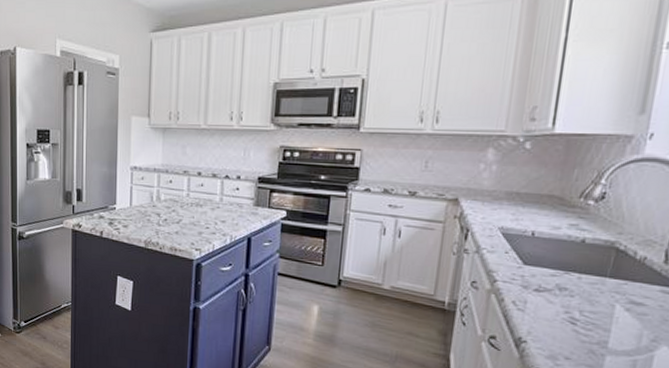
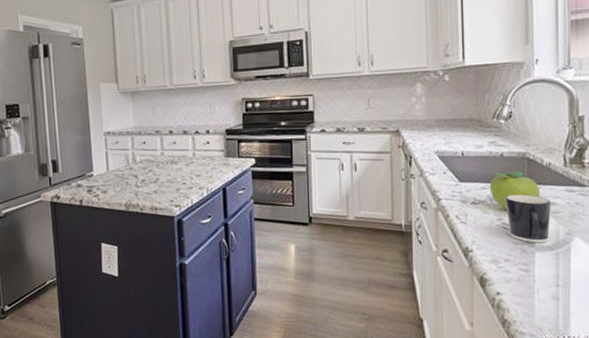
fruit: none [560,260,626,303] -> present [489,170,540,210]
mug: none [576,286,639,346] -> present [504,194,552,243]

